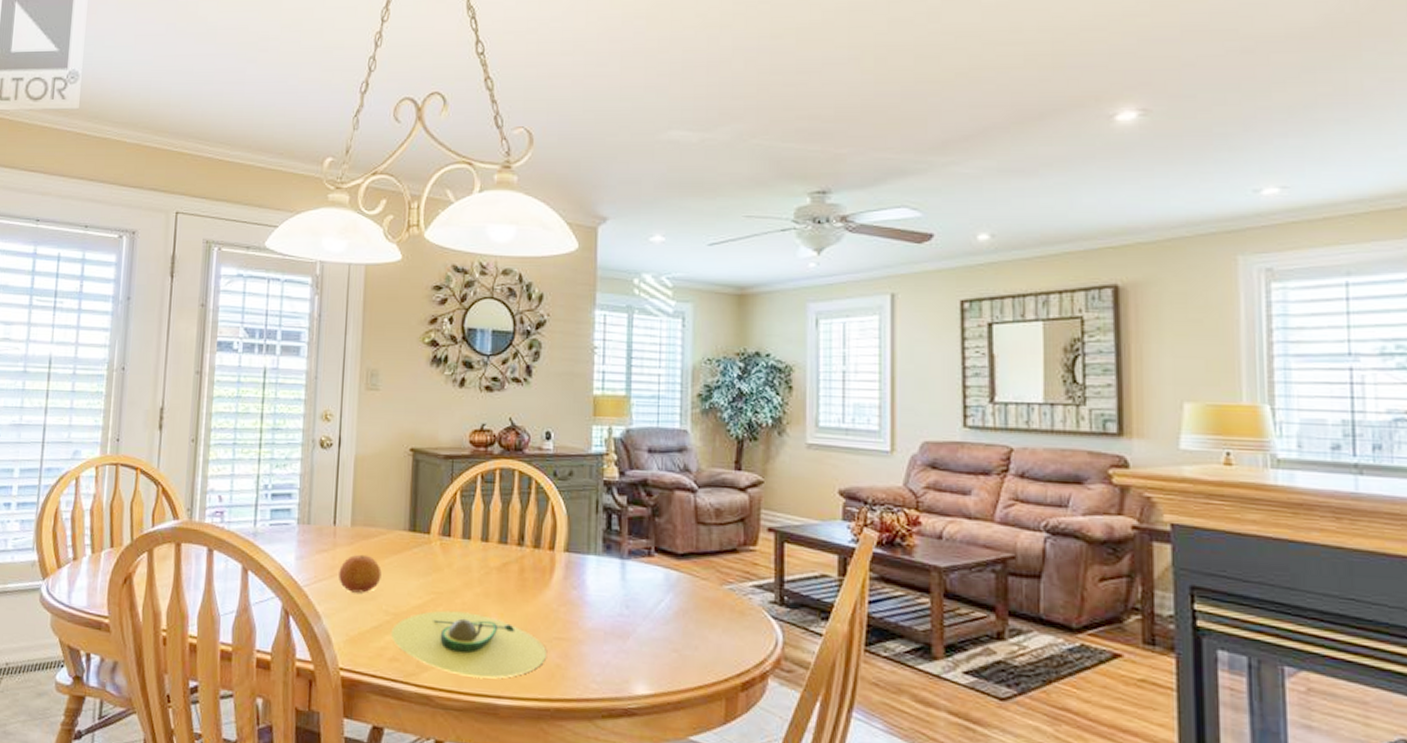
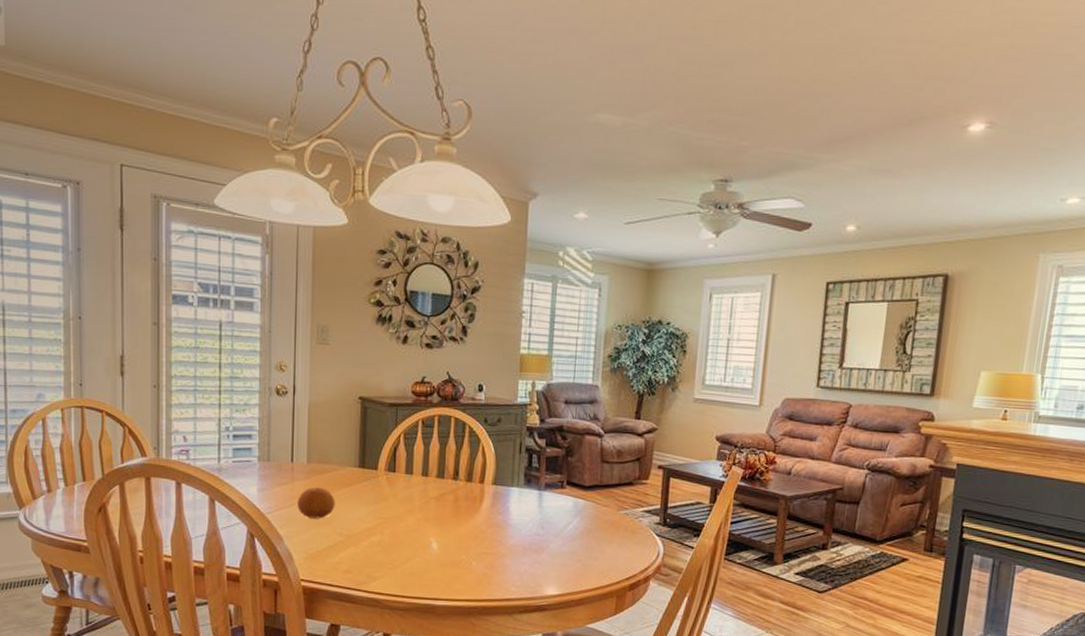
avocado: present [390,610,546,679] -> none [344,532,475,585]

